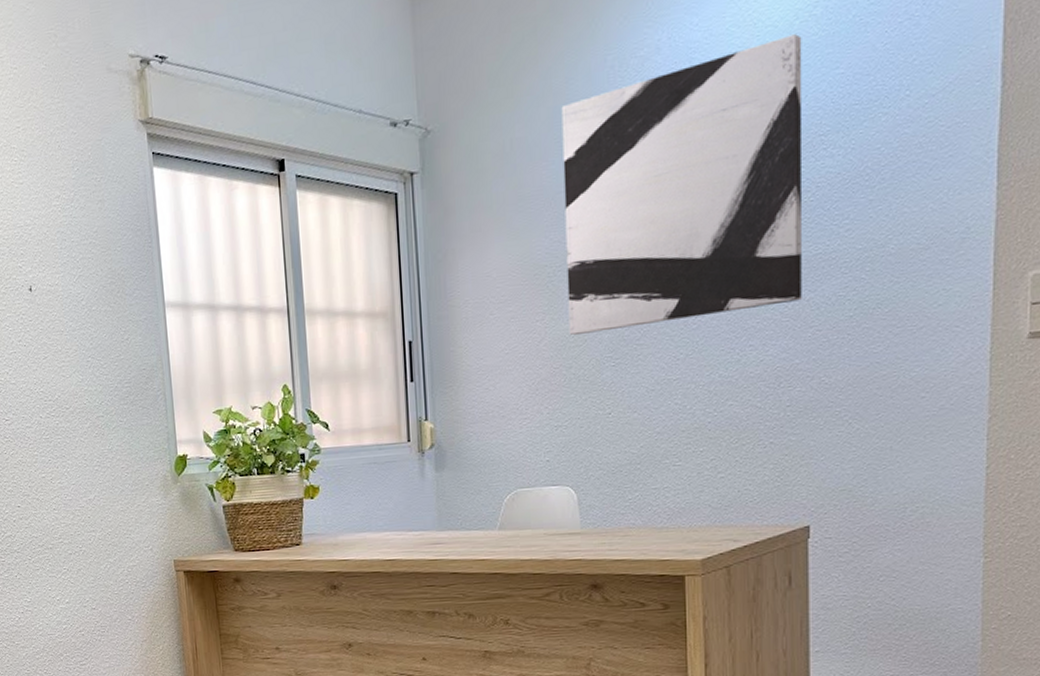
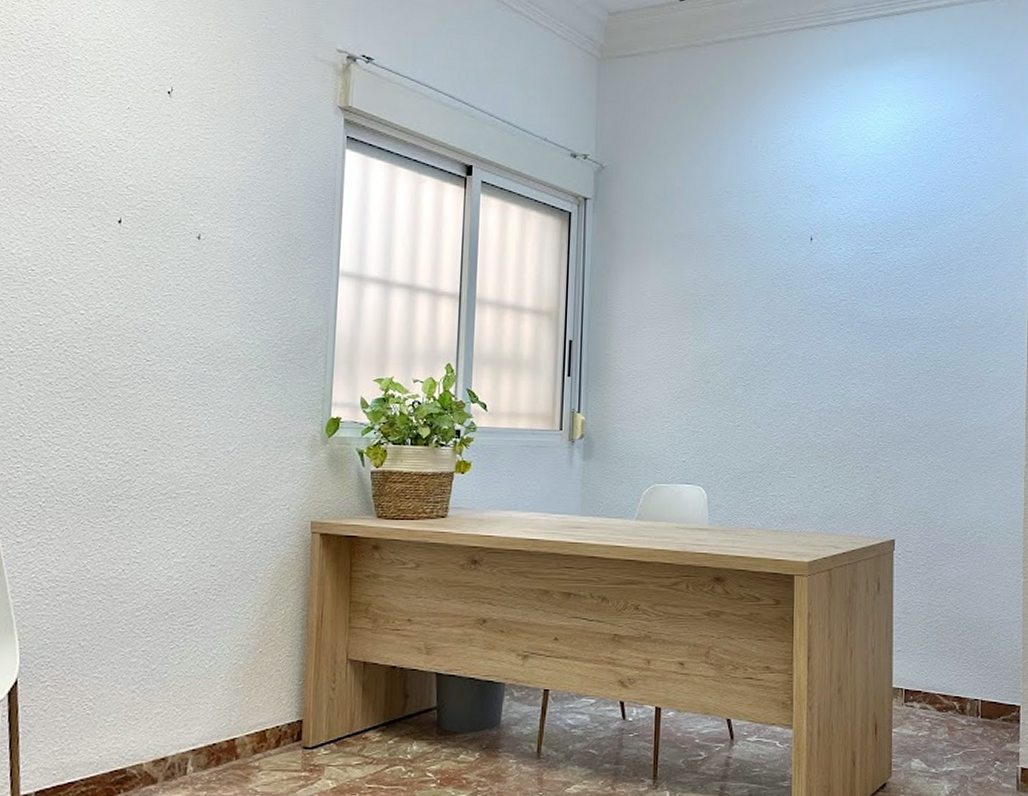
wall art: present [561,34,803,335] -> none [709,151,896,356]

